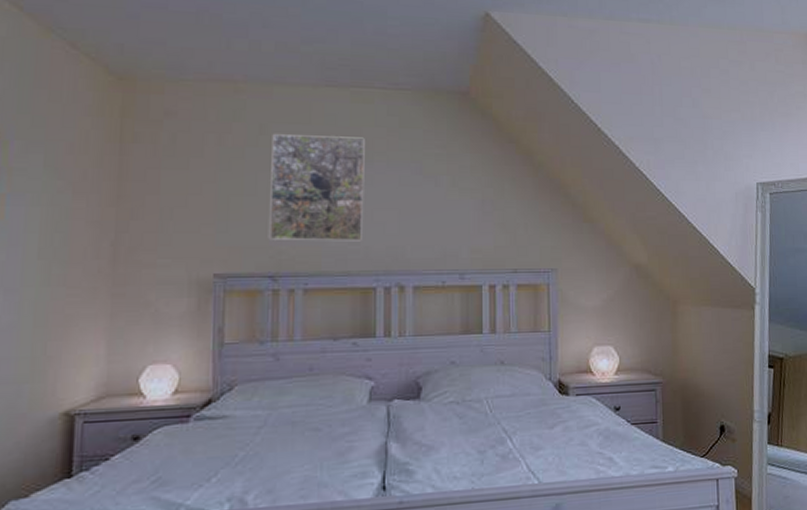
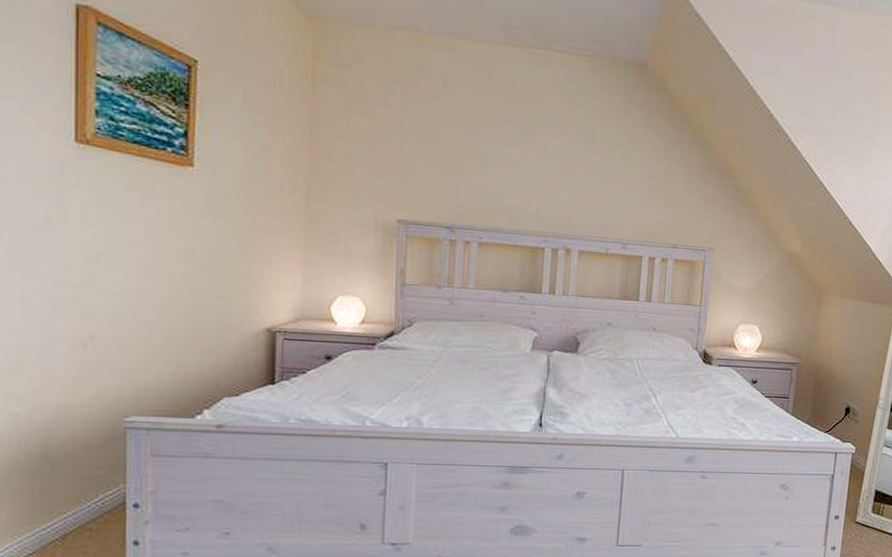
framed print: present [268,134,366,241] -> none [447,89,544,203]

